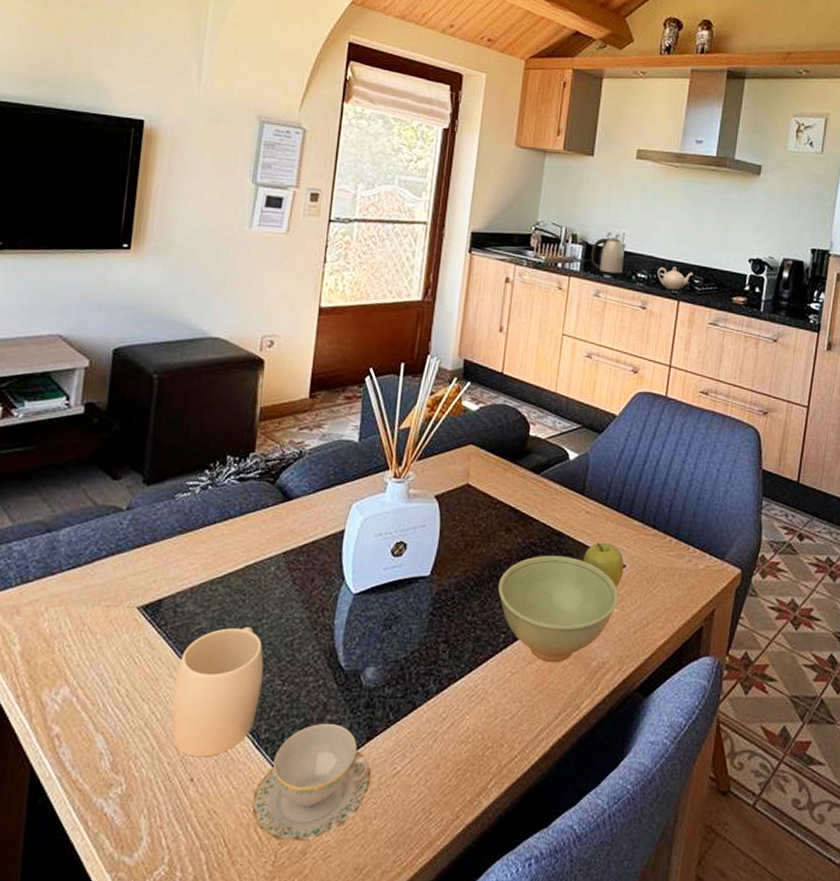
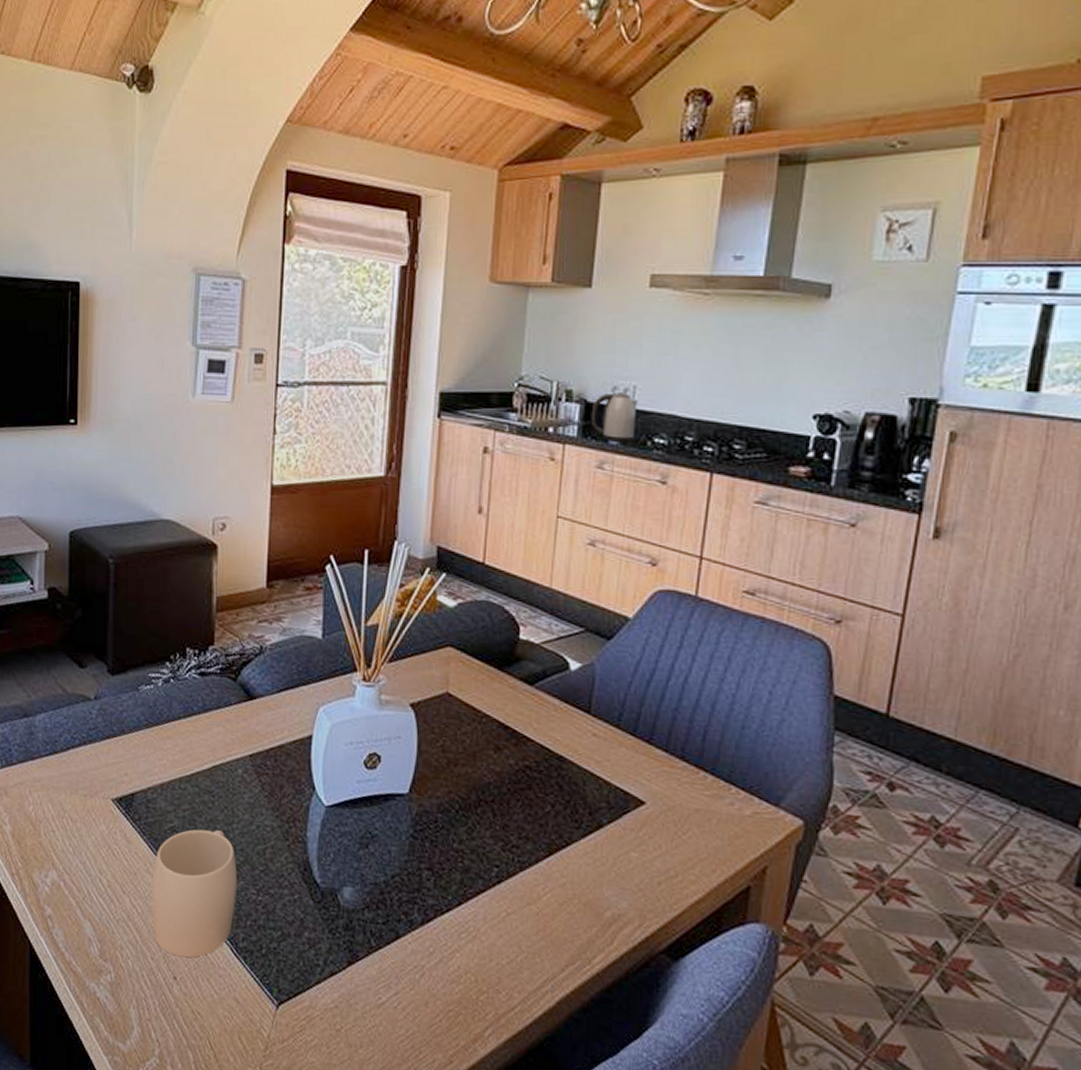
teacup: present [252,723,372,842] -> none [234,940,355,1059]
bowl: present [498,555,619,663] -> none [487,781,638,908]
fruit: present [582,542,625,588] -> none [590,772,644,828]
teapot: present [657,267,694,291] -> none [682,428,733,460]

